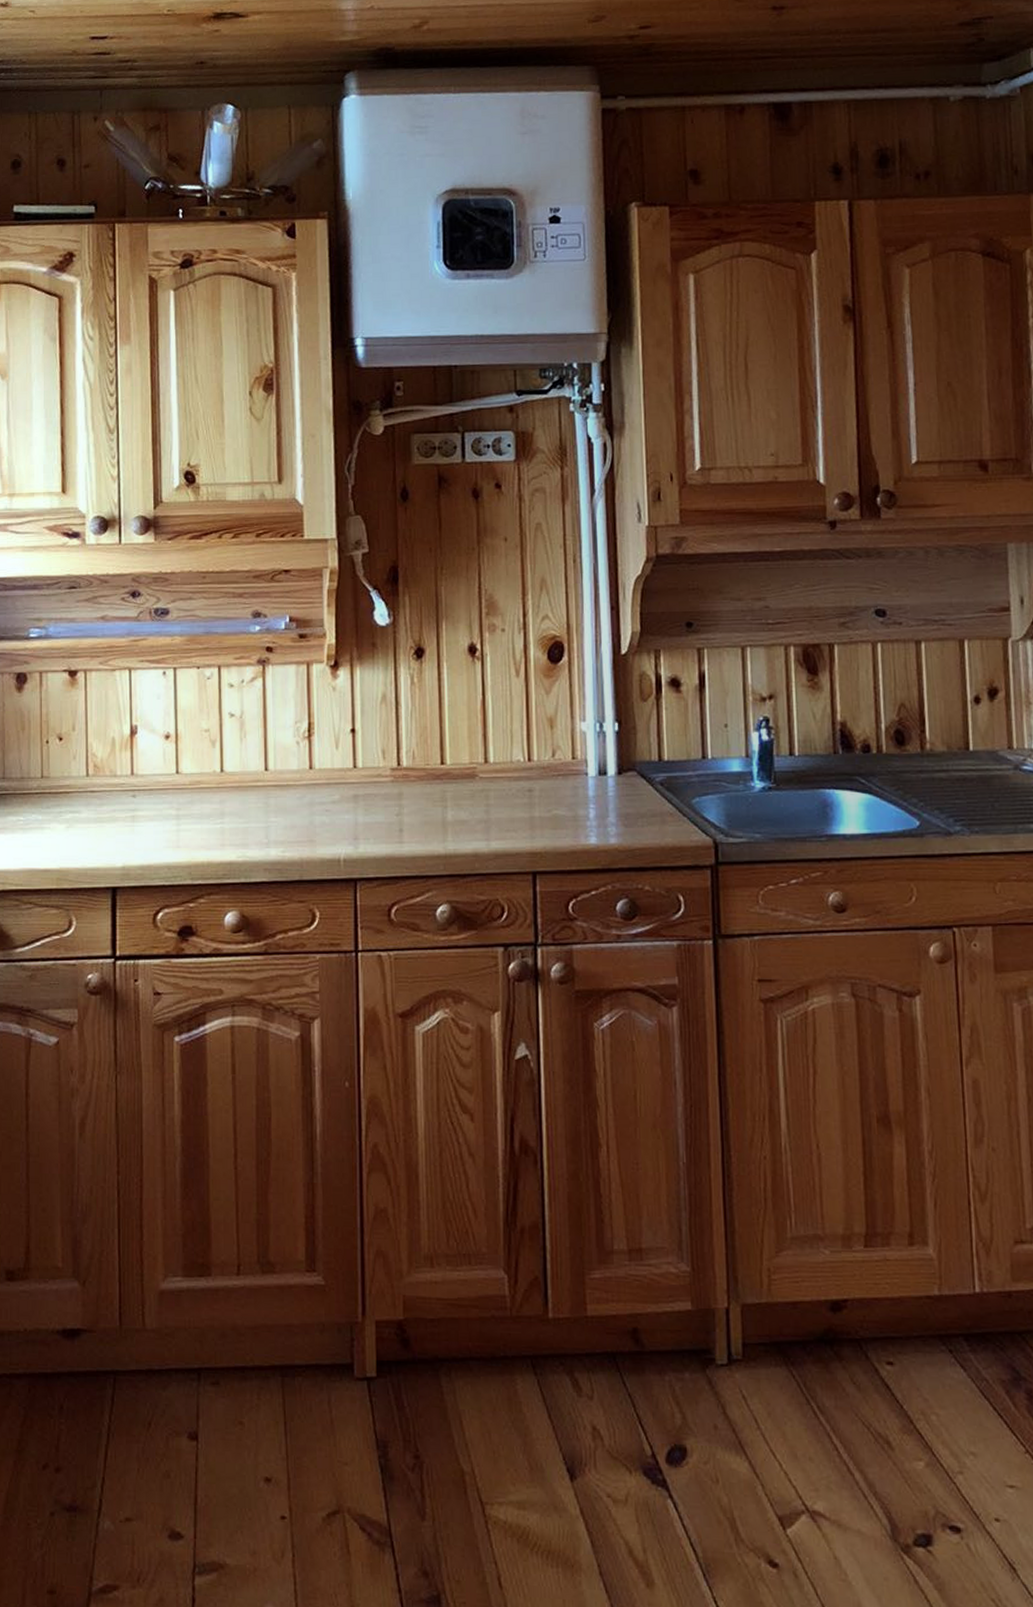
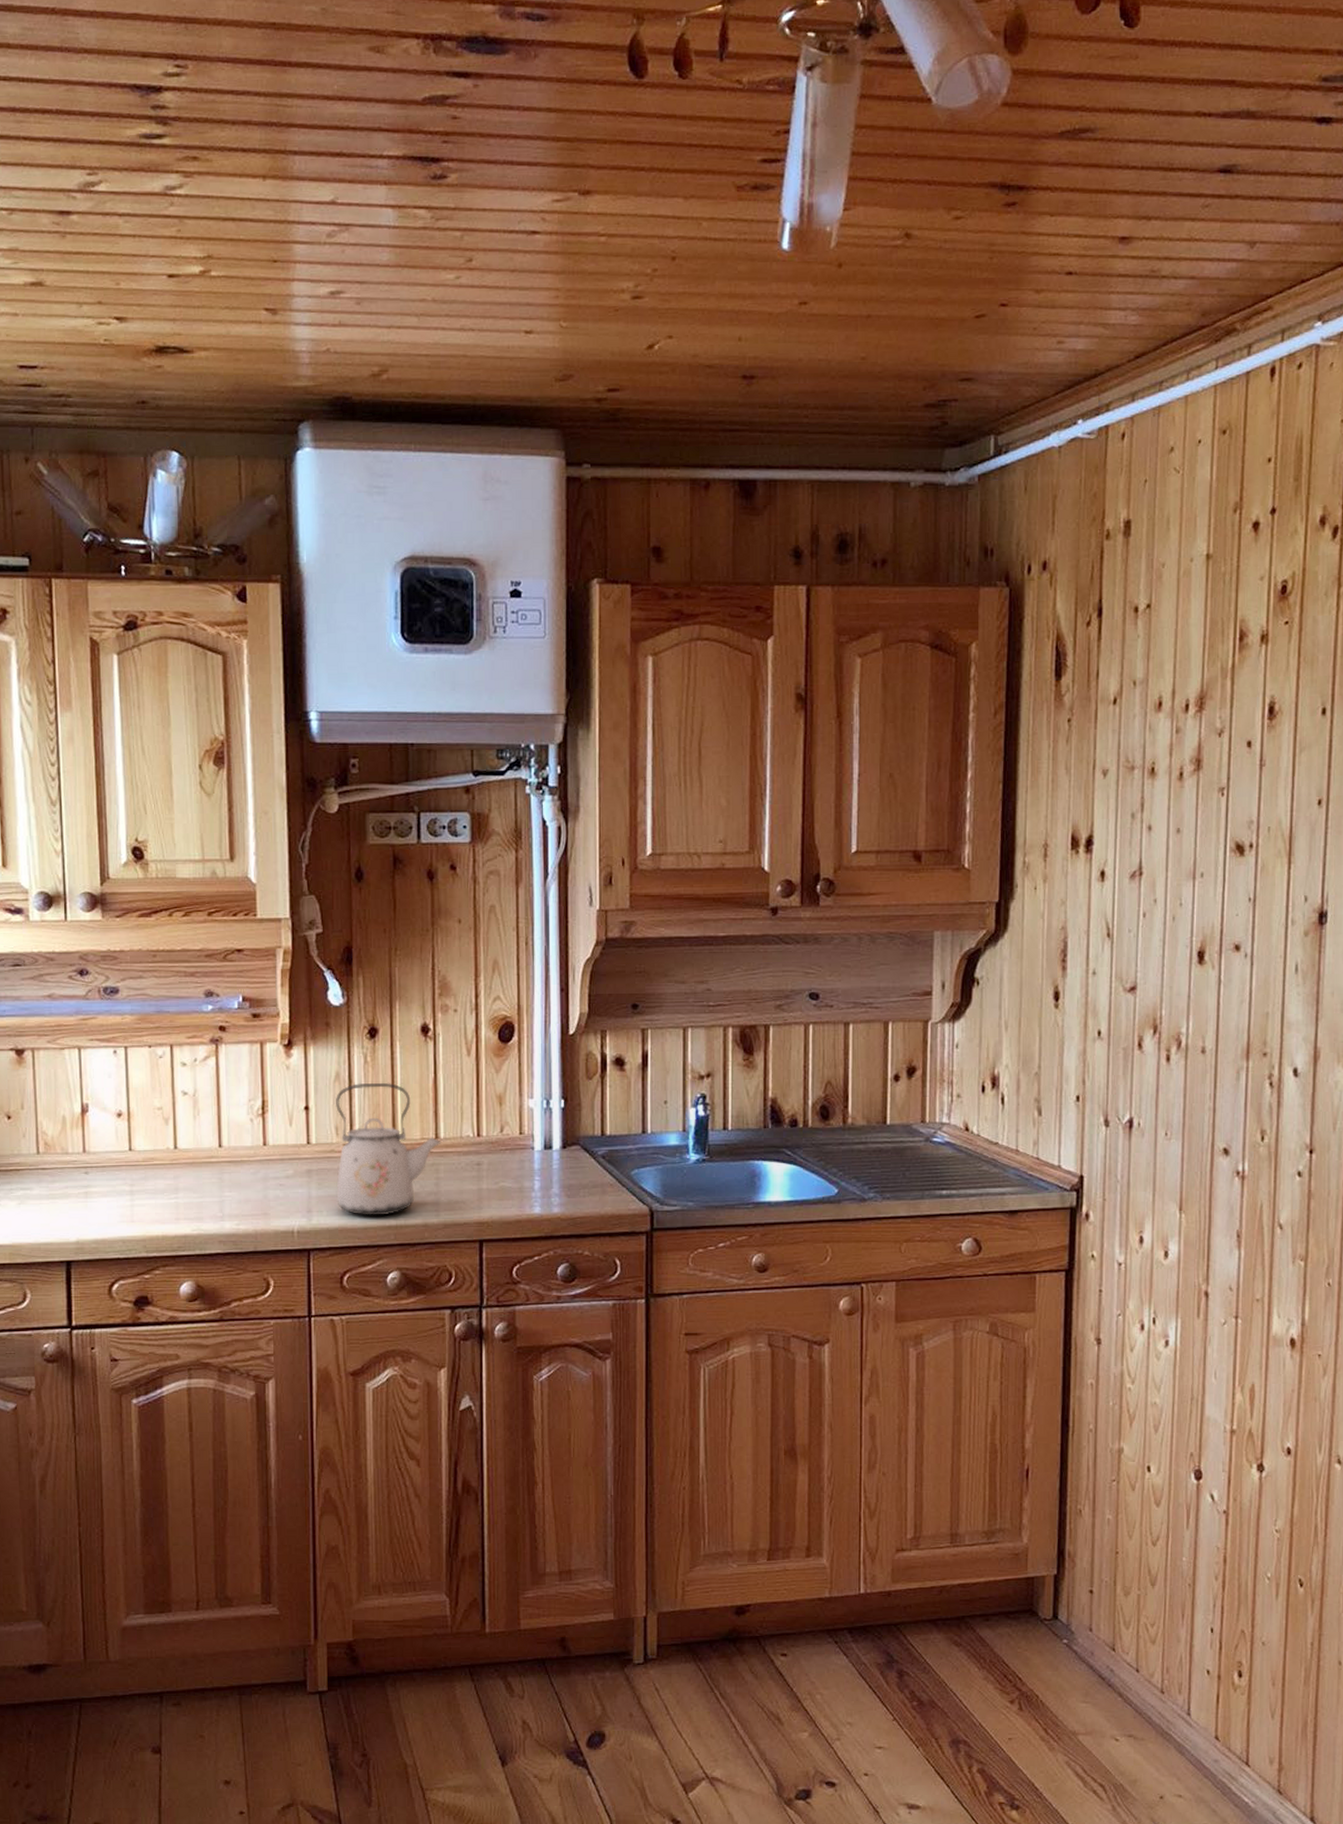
kettle: none [382,704,491,845] -> present [336,1082,442,1216]

